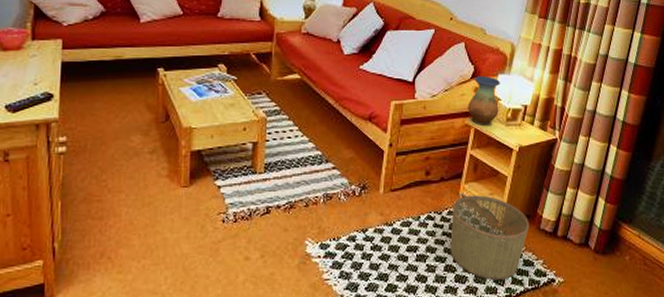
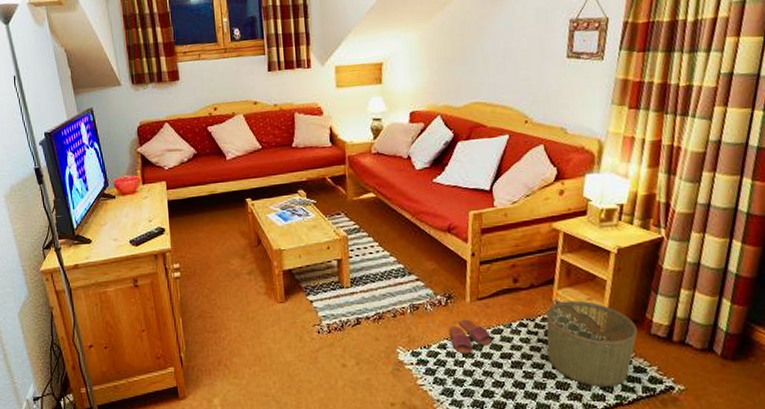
slippers: none [361,211,400,247] -> present [450,319,492,355]
vase: present [468,76,500,125] -> none [553,177,590,229]

